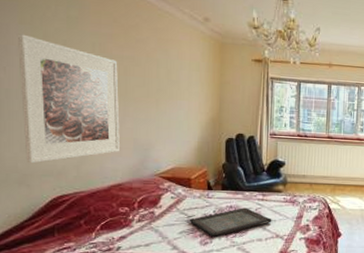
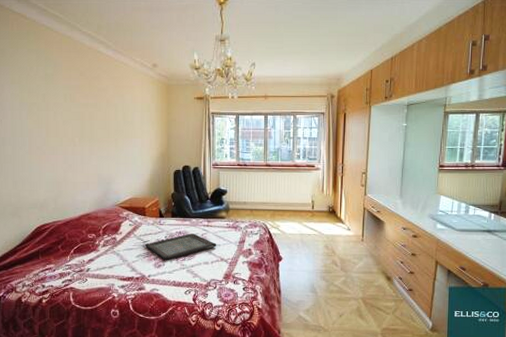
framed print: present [18,34,120,164] -> none [10,92,87,198]

